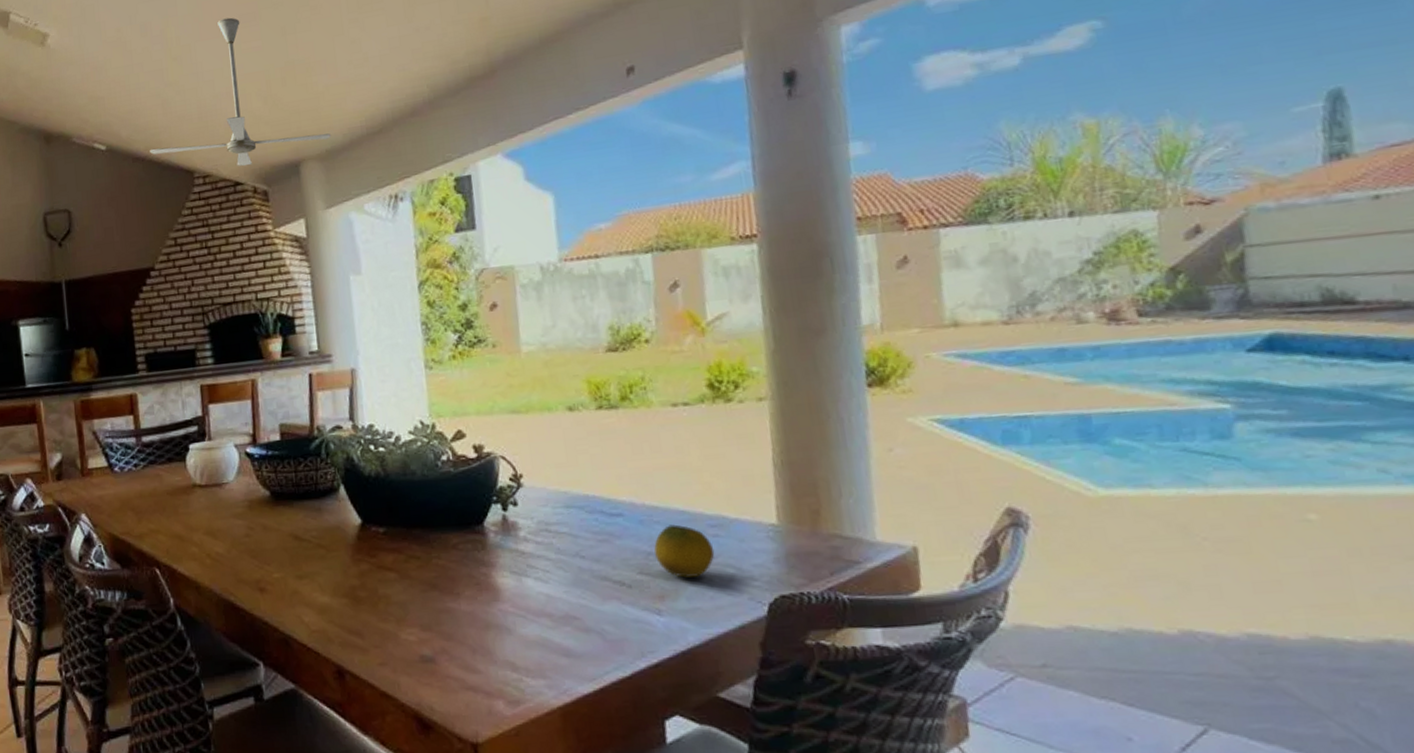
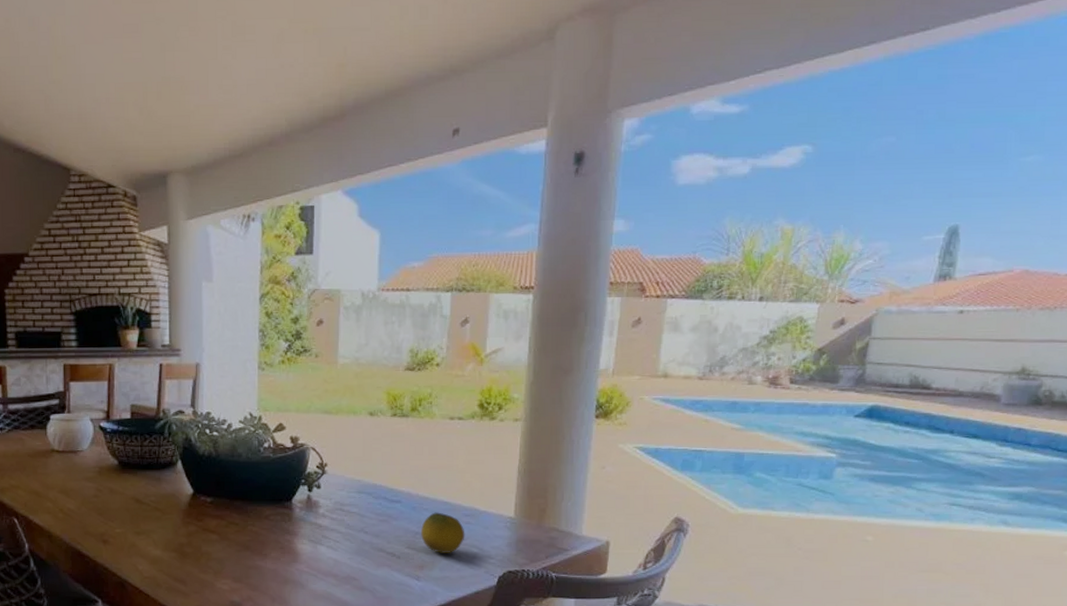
ceiling fan: present [150,17,331,167] -> none [30,25,197,171]

